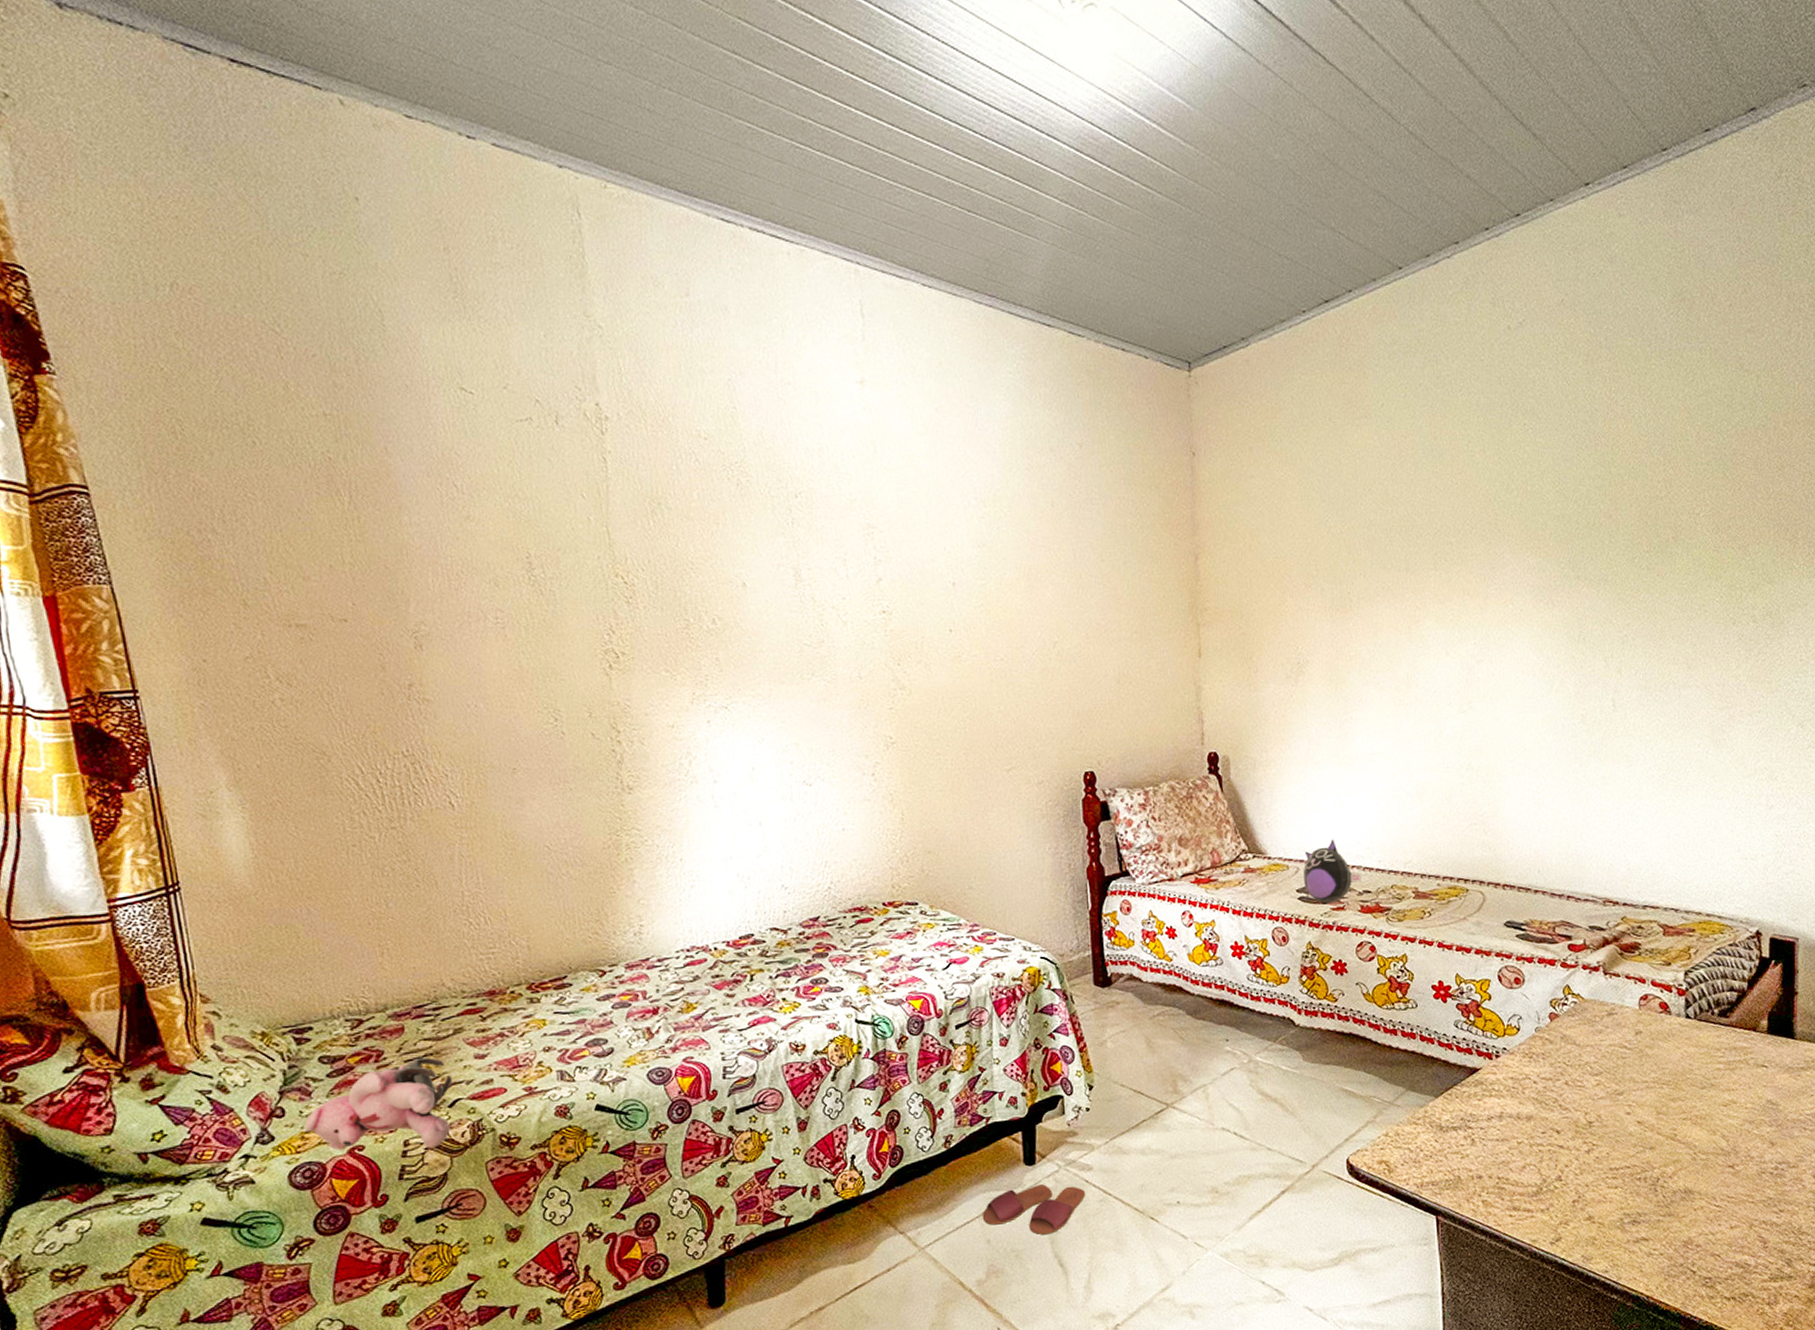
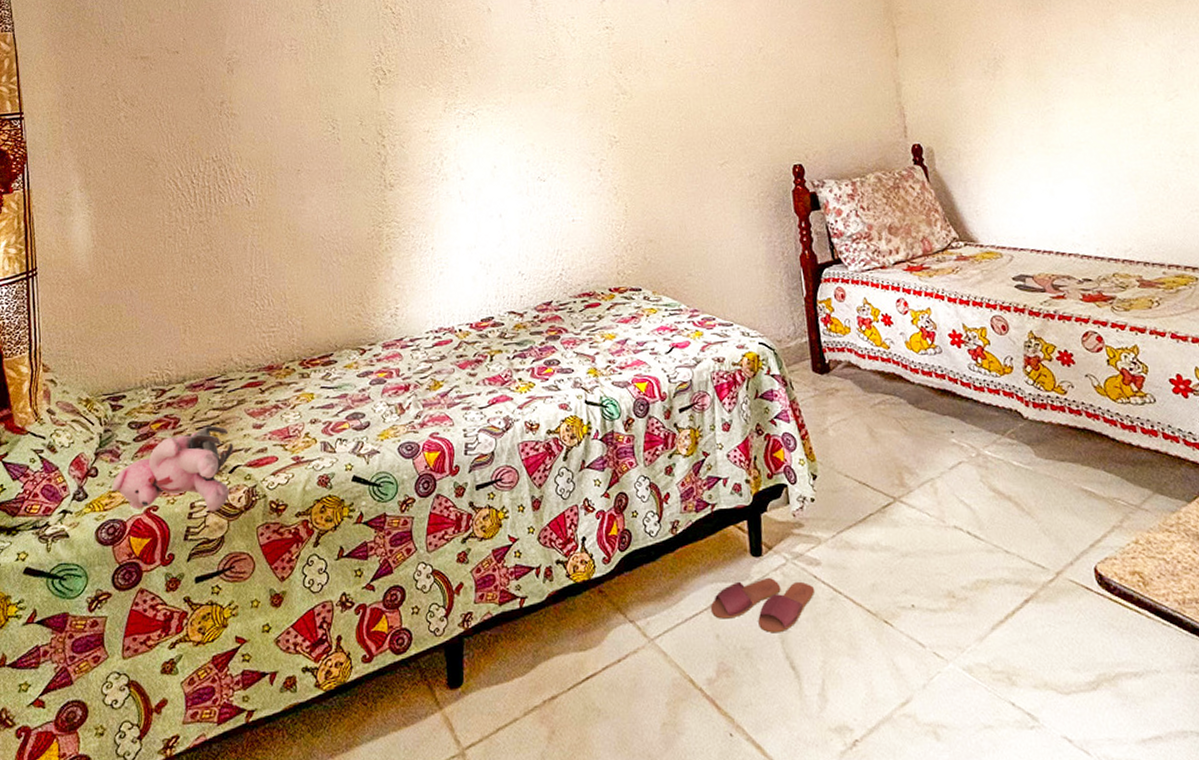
plush toy: present [1304,839,1361,904] -> none [1017,227,1080,292]

